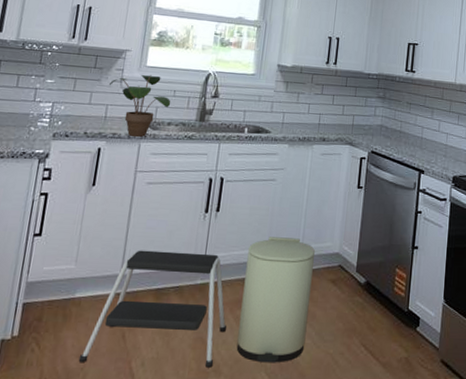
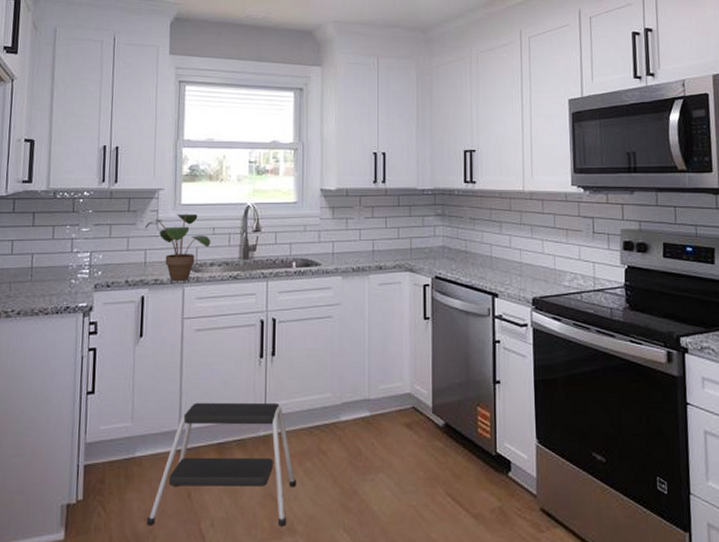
pedal bin: present [236,237,316,363] -> none [309,380,385,519]

